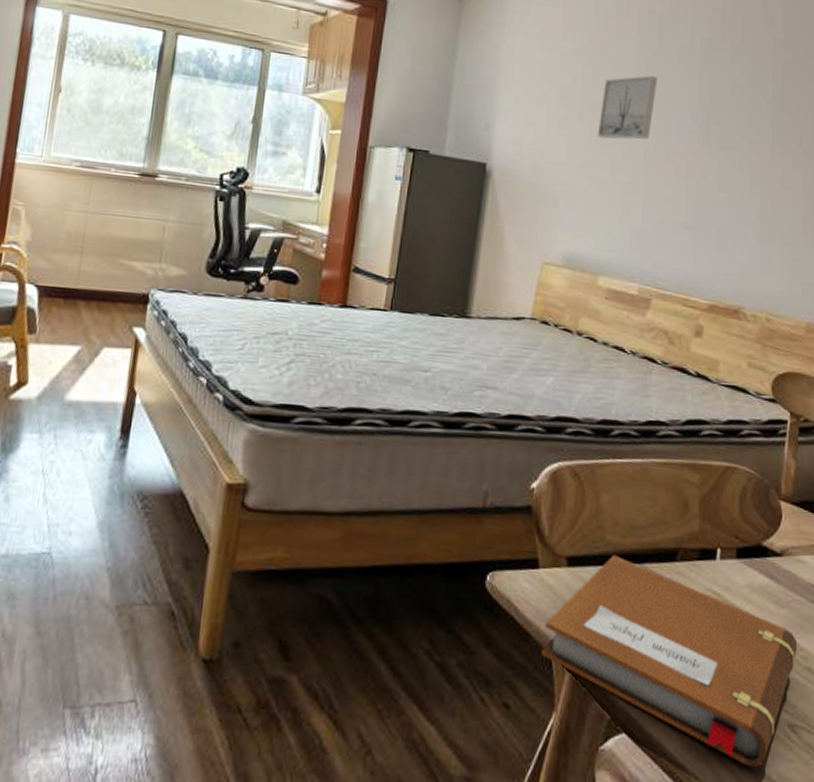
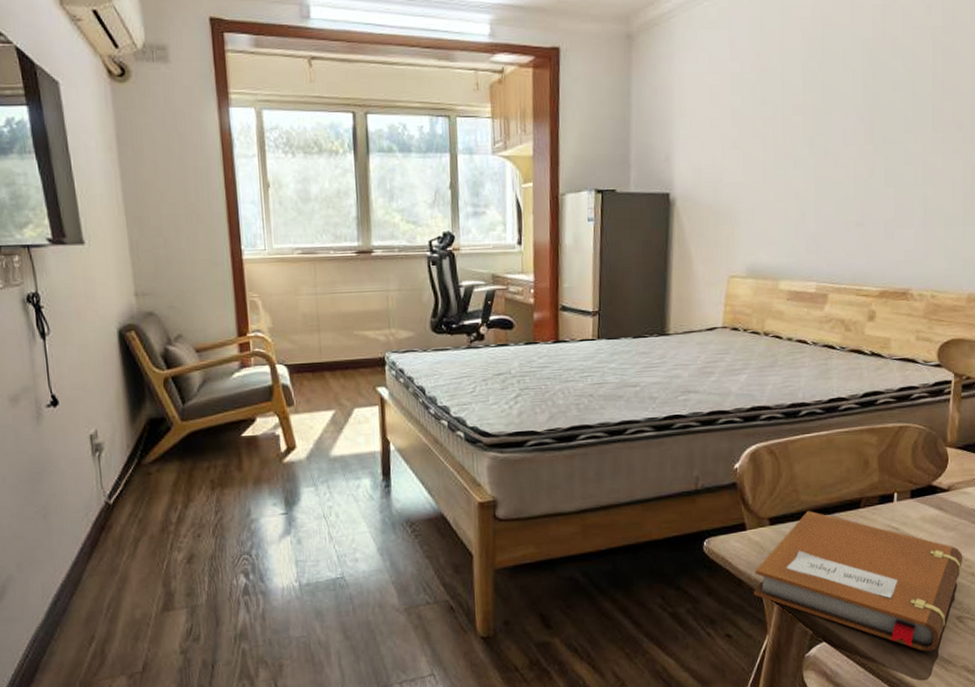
wall art: present [597,75,658,140] -> none [769,83,824,153]

